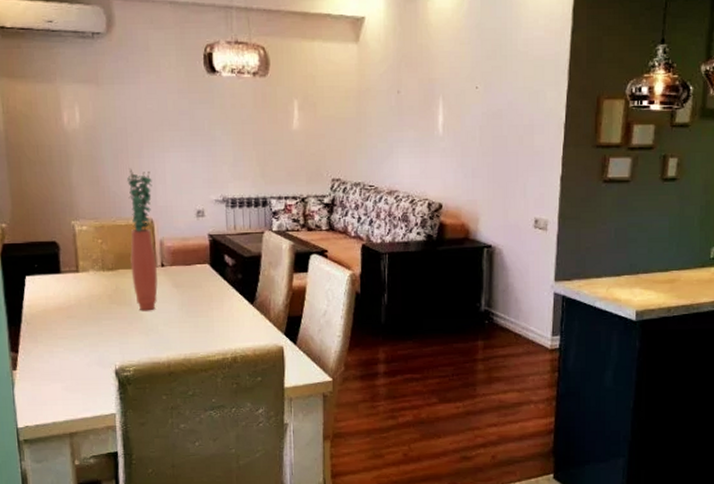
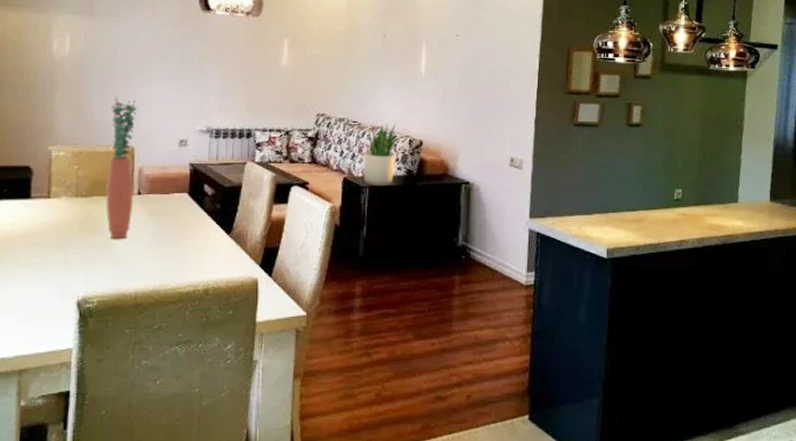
planter: none [382,186,416,252] -> present [363,123,398,186]

